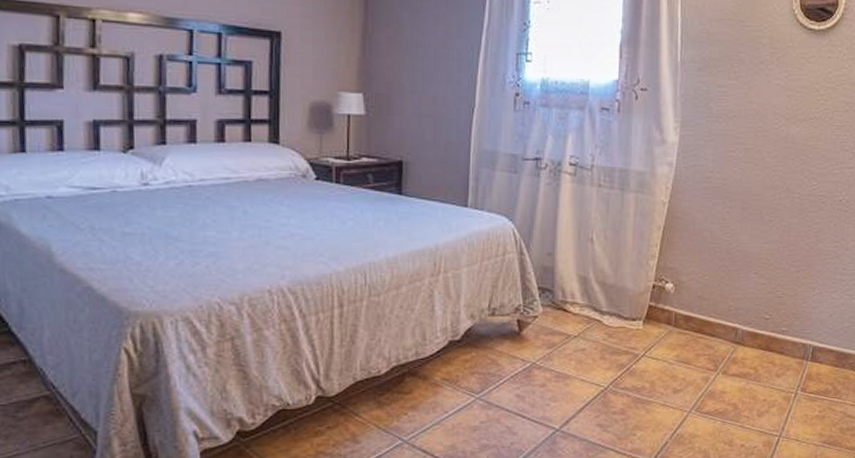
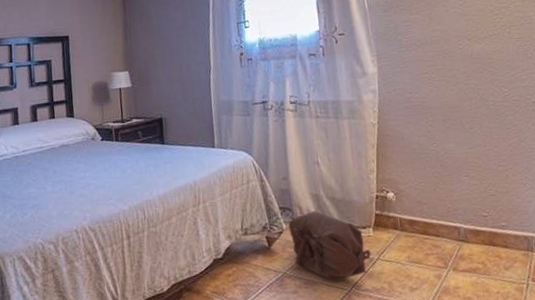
duffel bag: none [546,295,637,377] -> present [289,211,371,282]

